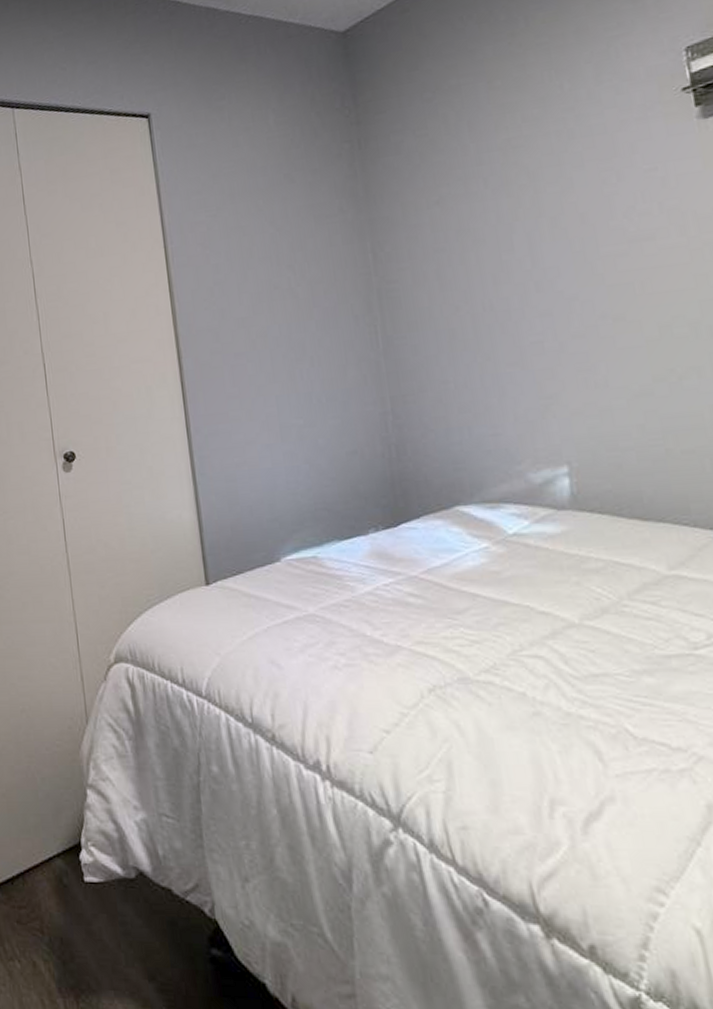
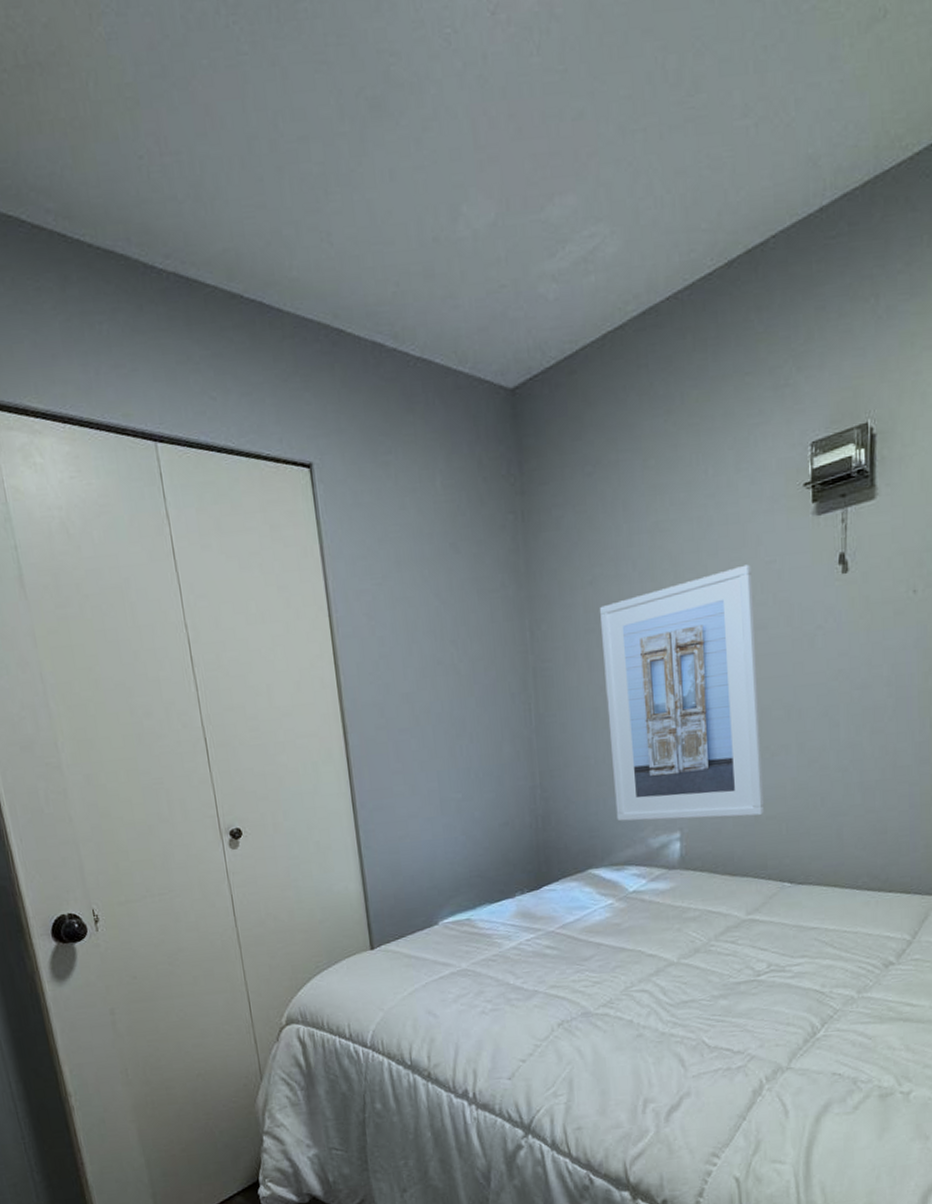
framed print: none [450,174,678,453] -> present [600,564,764,822]

